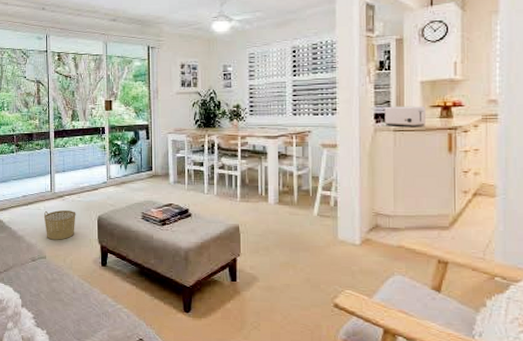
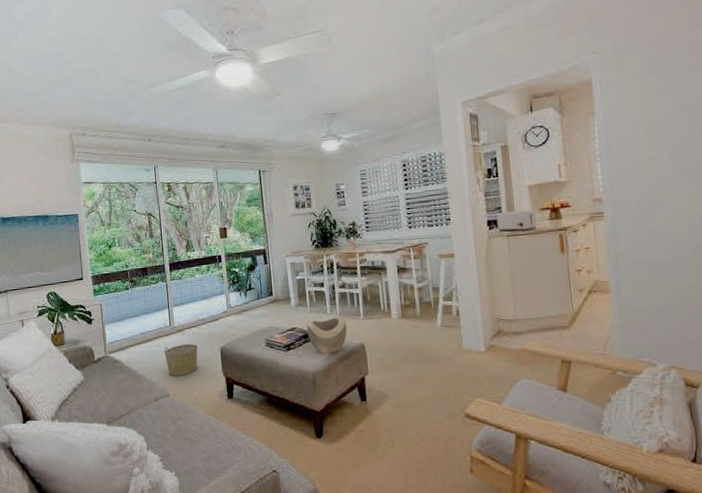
decorative bowl: none [183,197,223,233] -> present [307,317,347,354]

